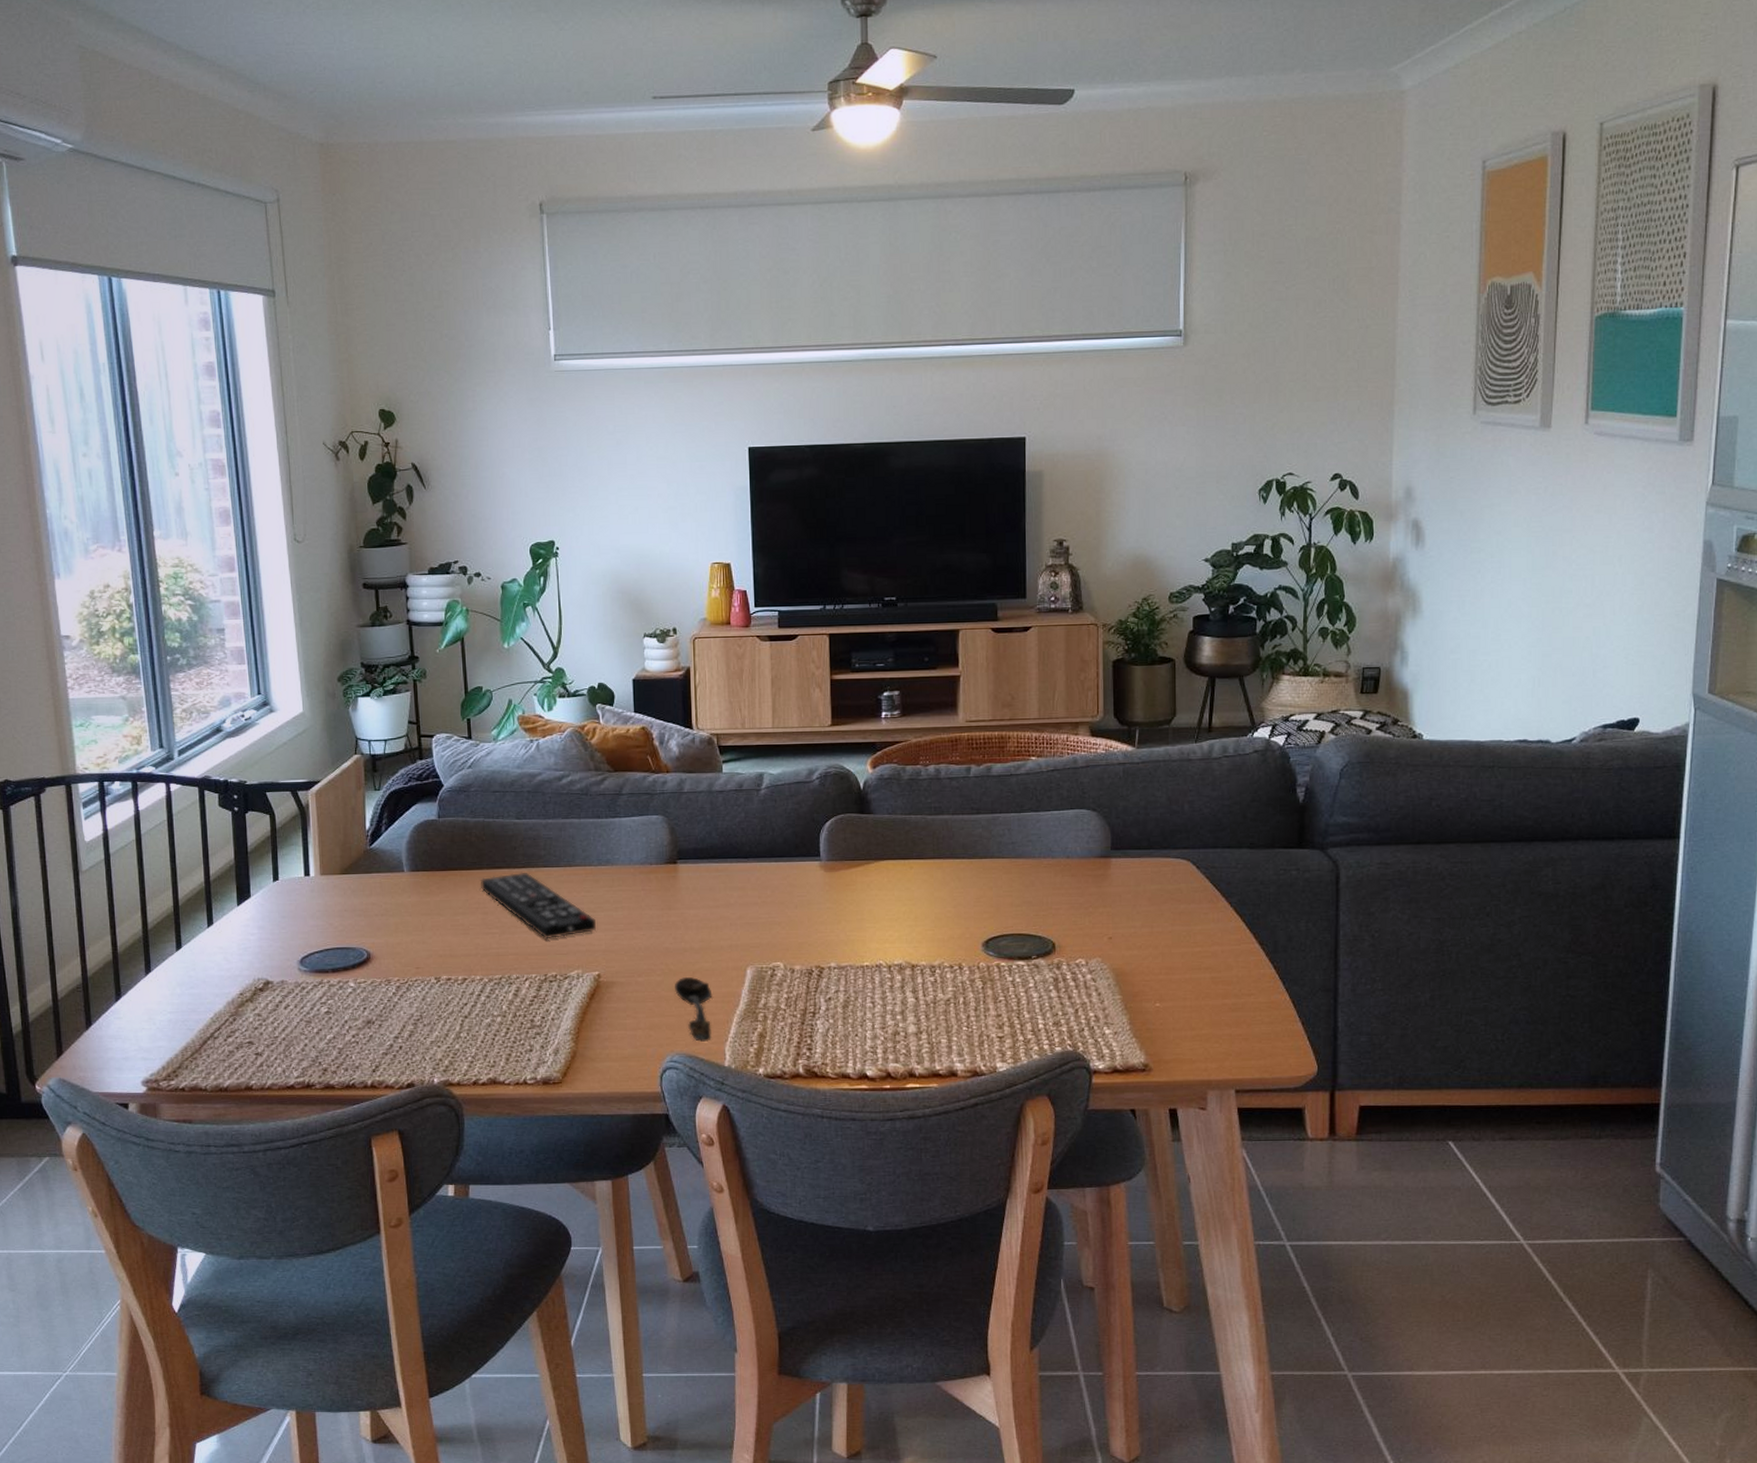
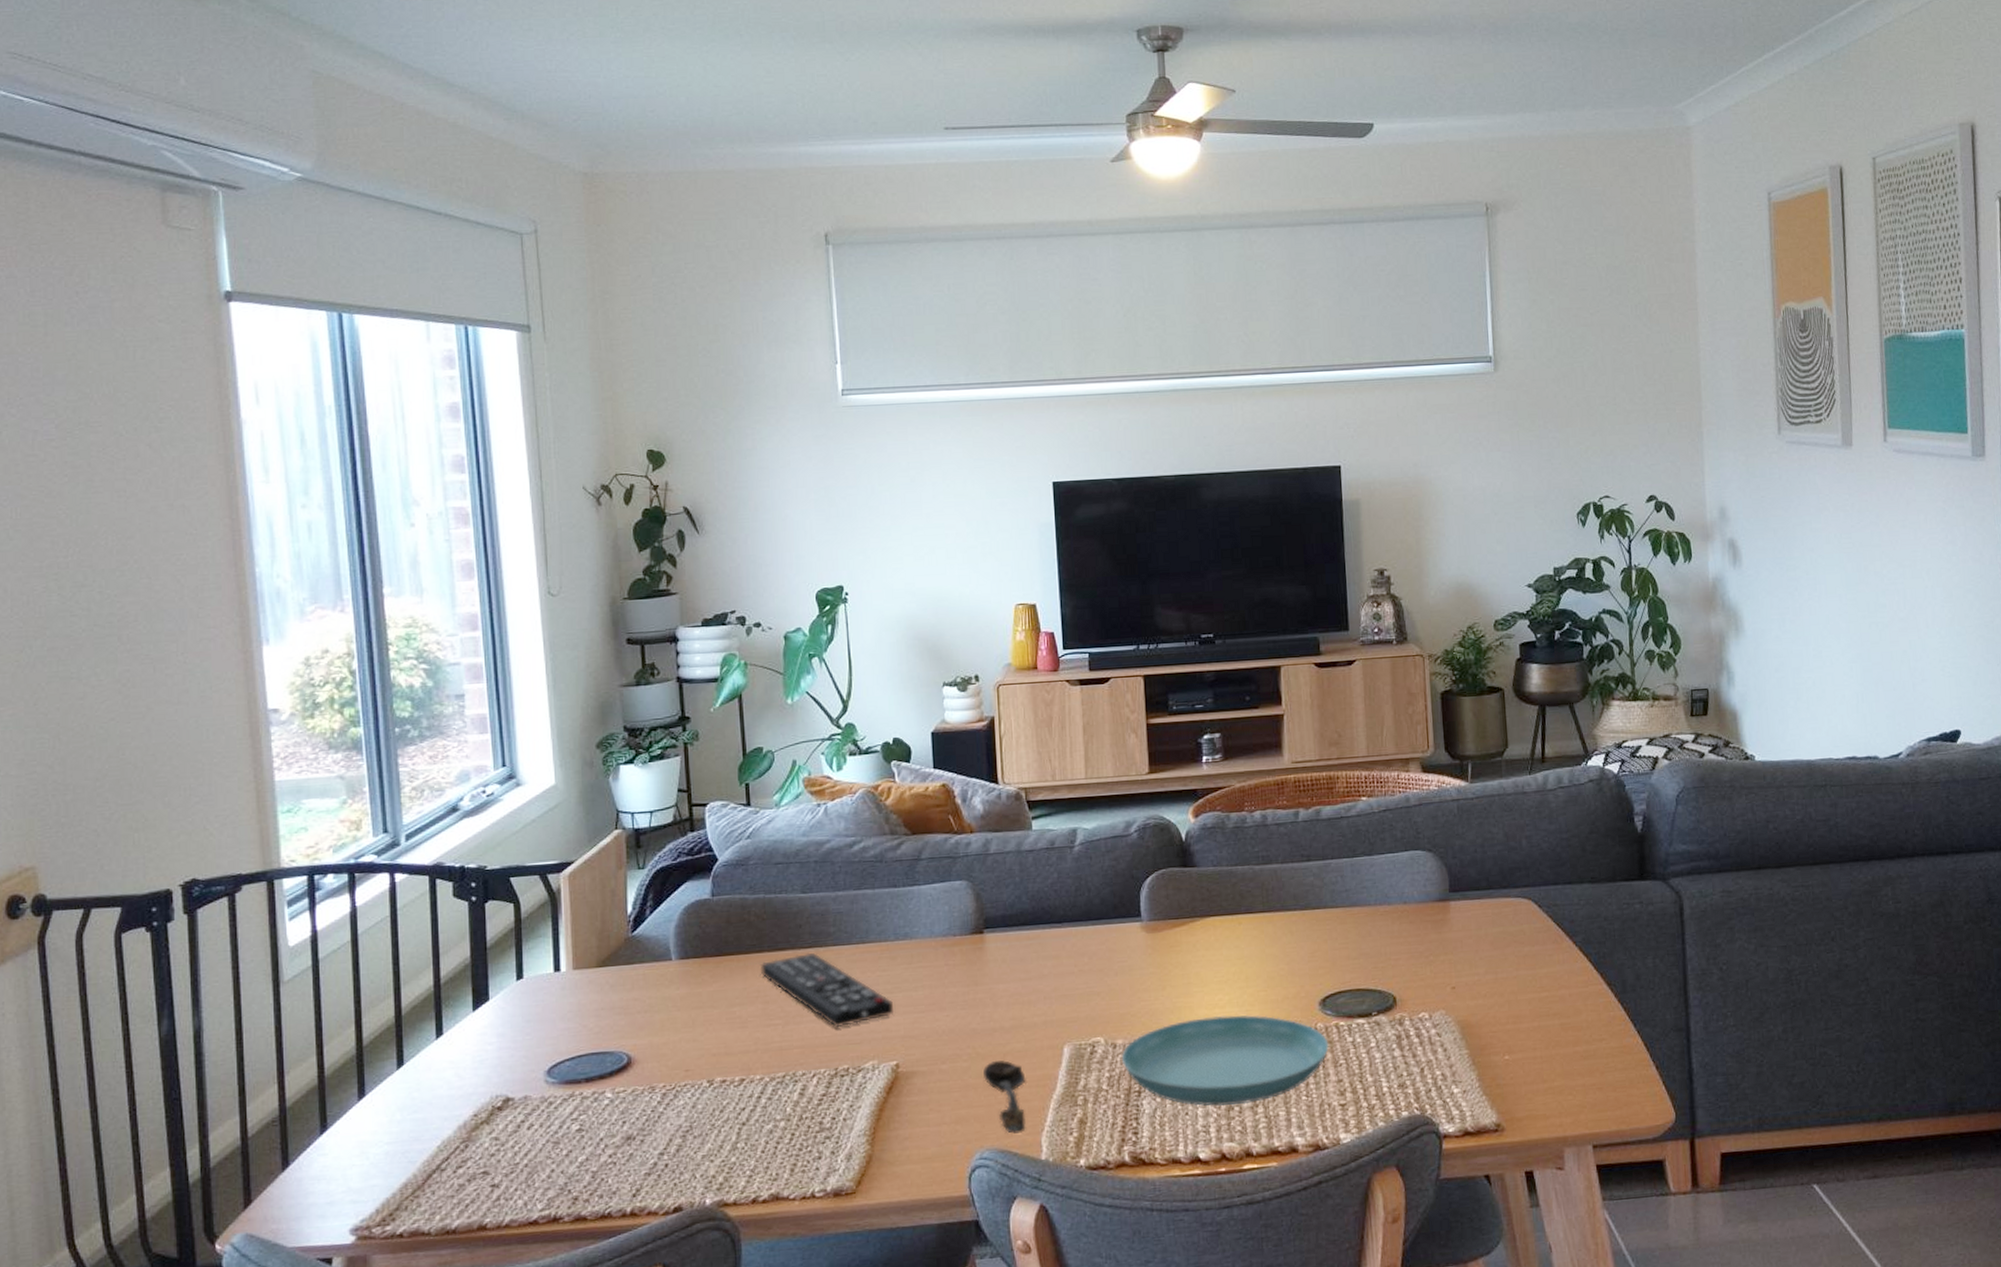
saucer: none [798,950,990,1031] -> present [1121,1015,1329,1107]

